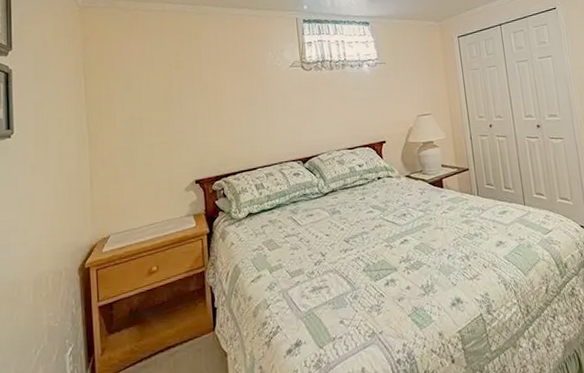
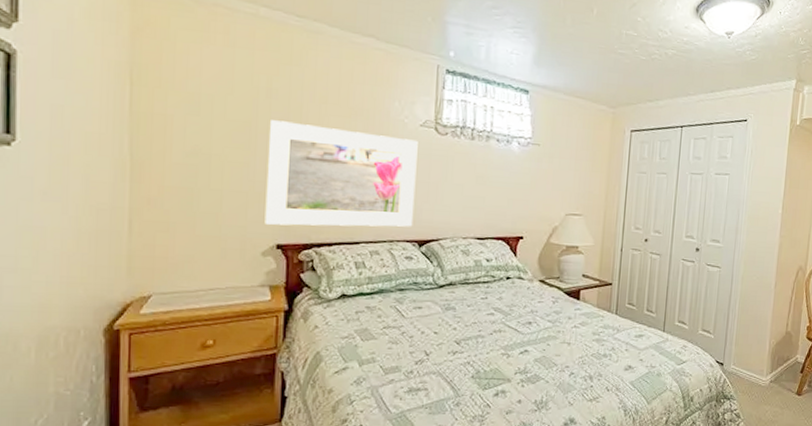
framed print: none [181,78,296,165] -> present [264,120,418,227]

